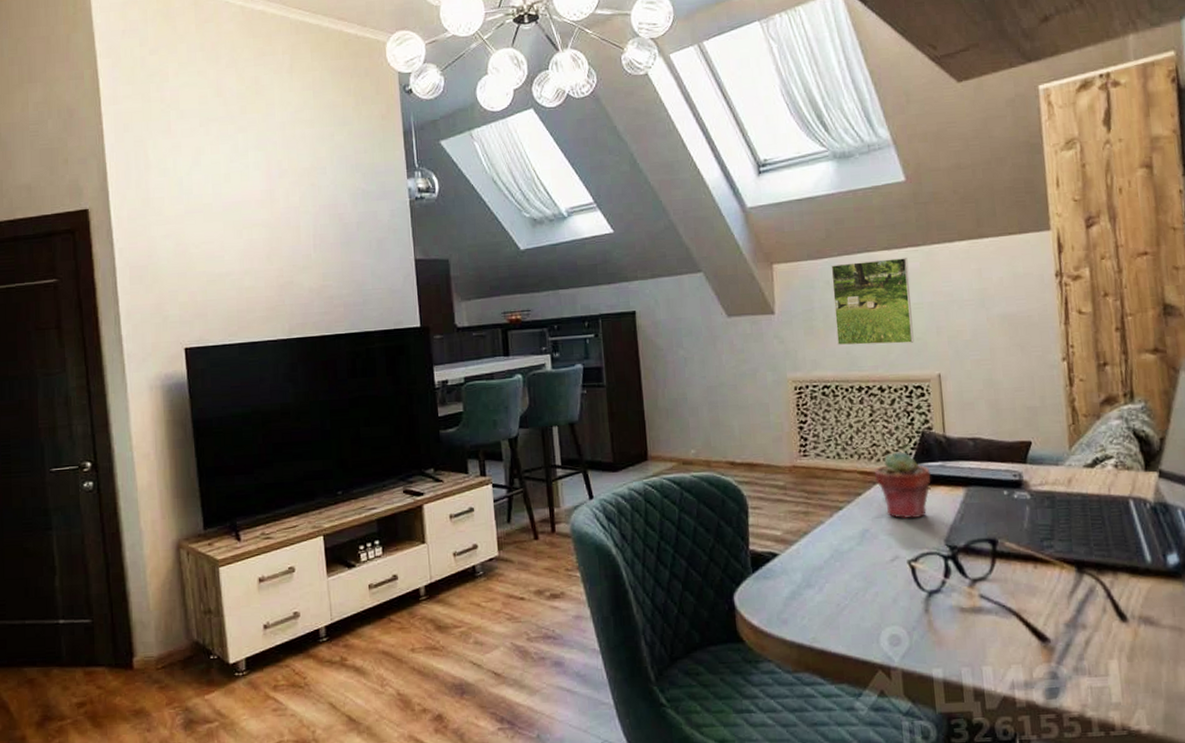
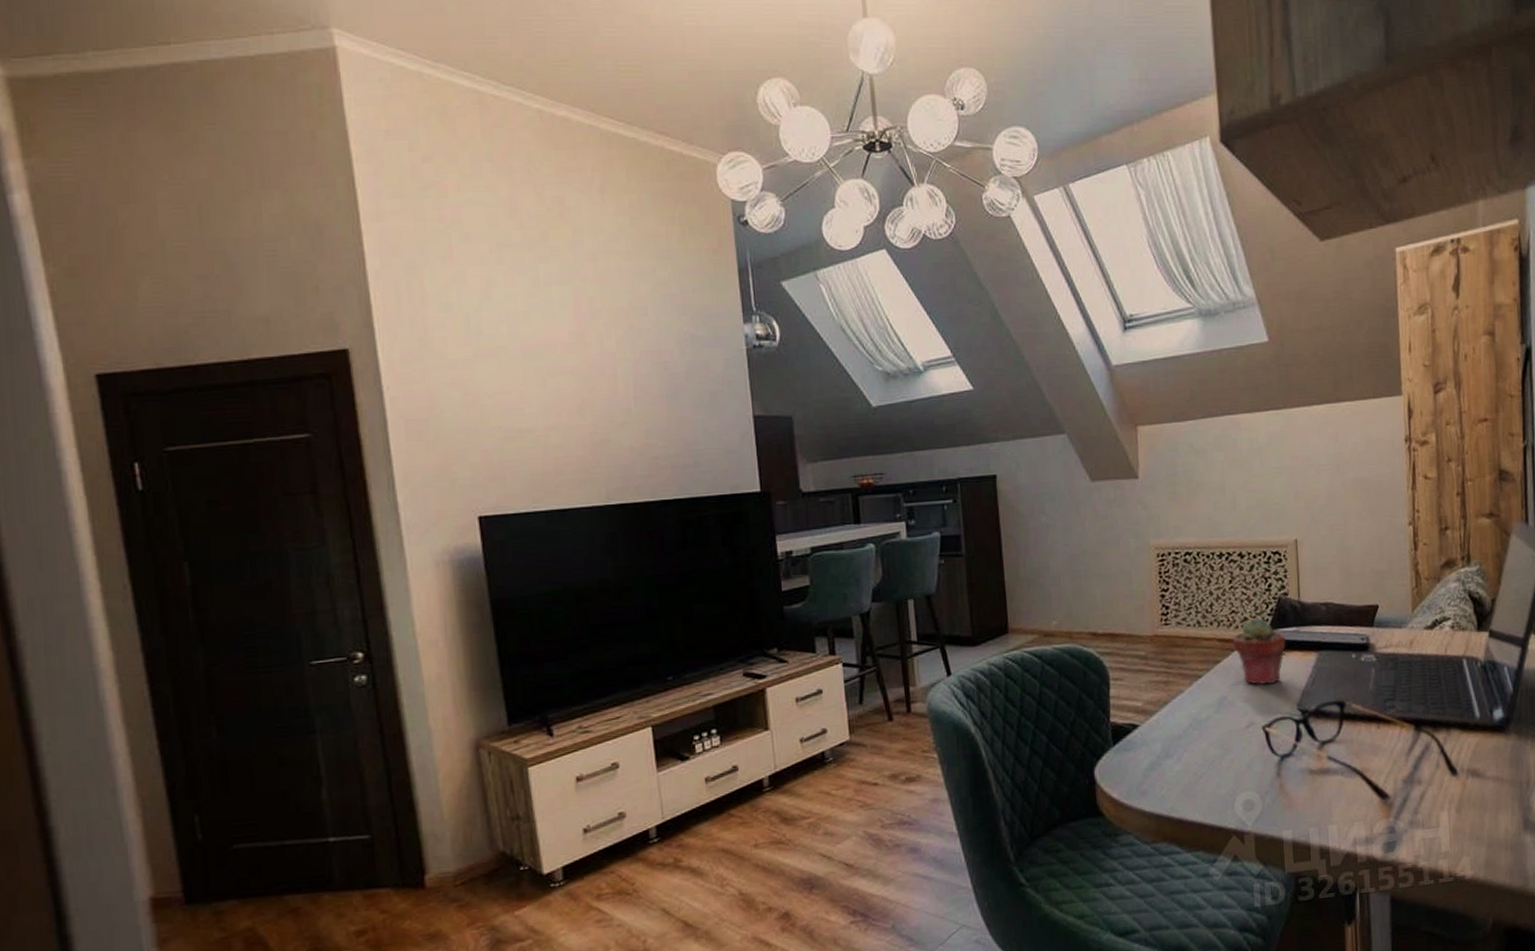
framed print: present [831,258,914,346] -> none [1194,421,1273,511]

